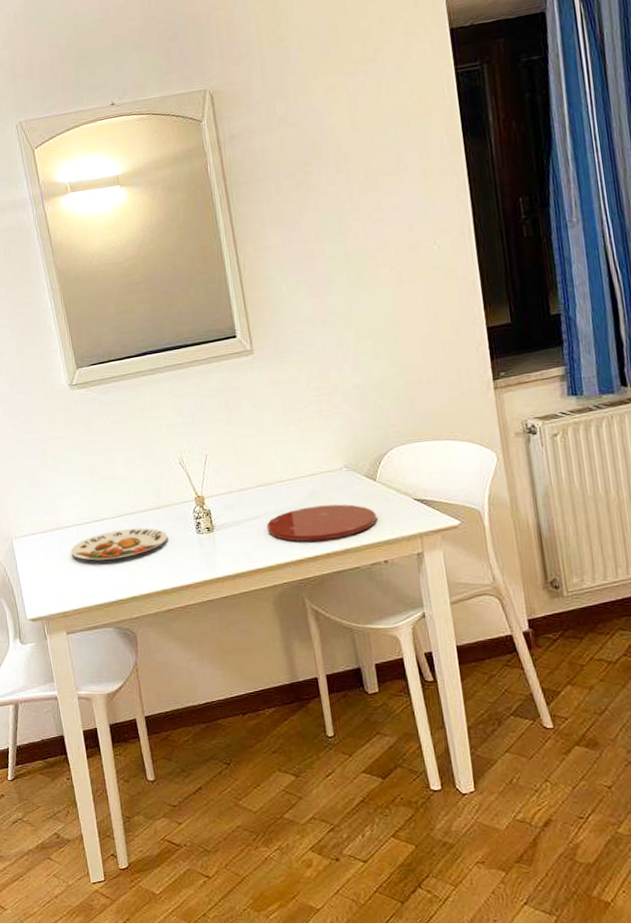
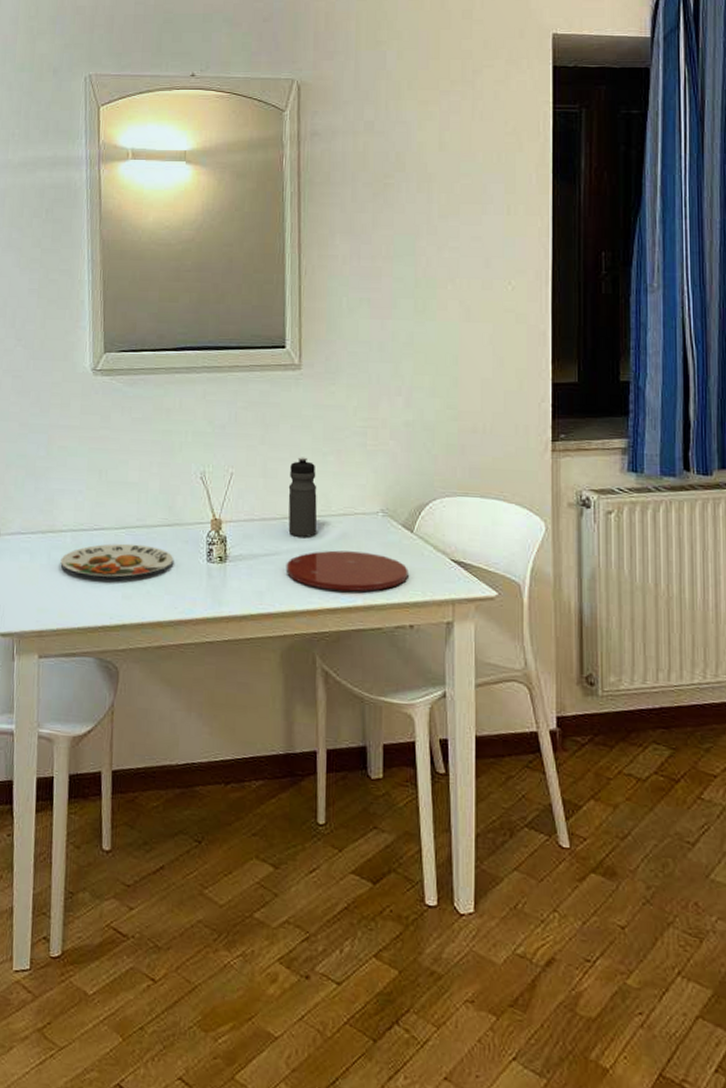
water bottle: none [257,430,290,500] -> present [288,457,318,537]

